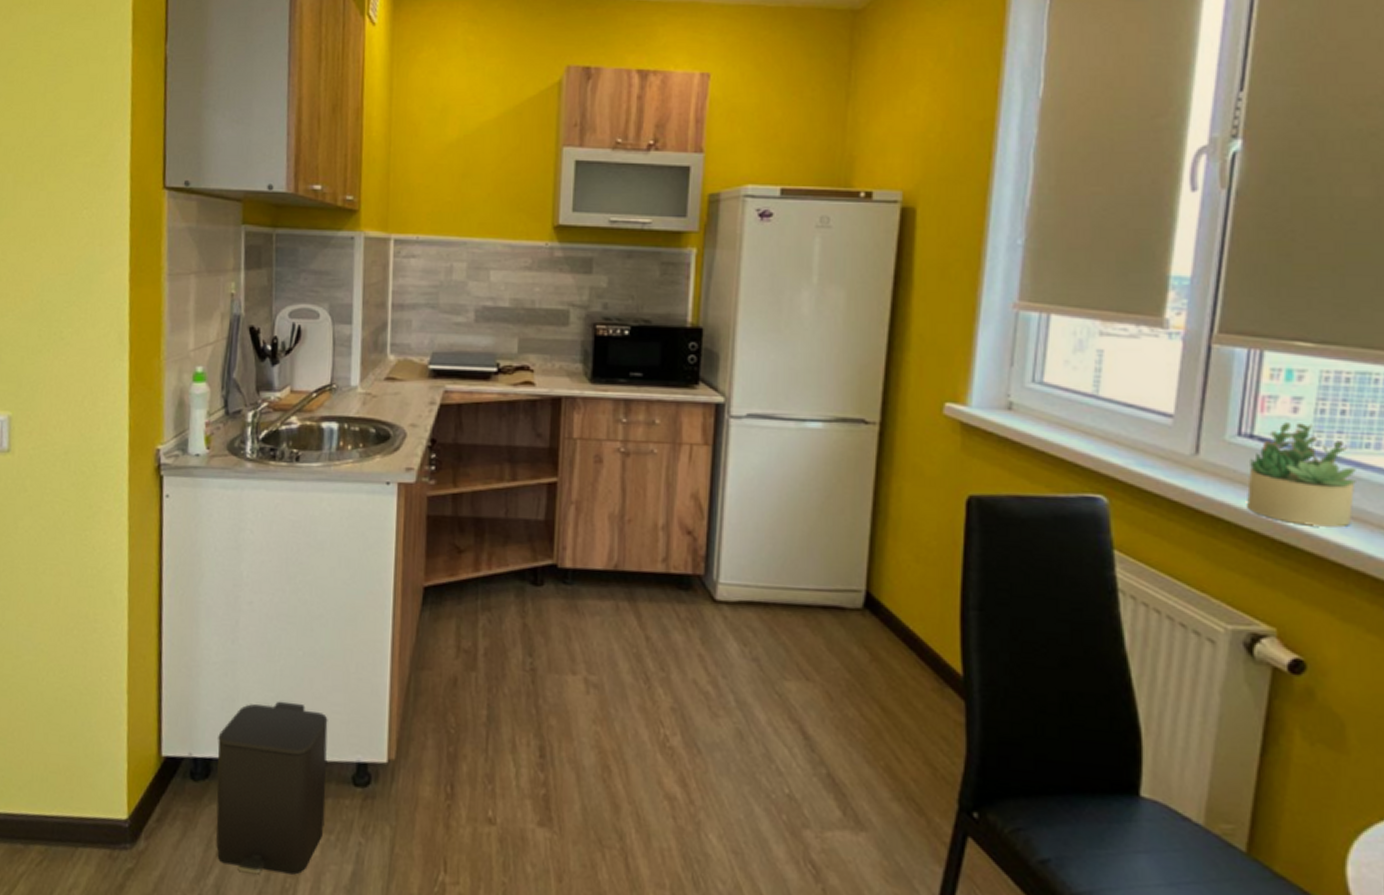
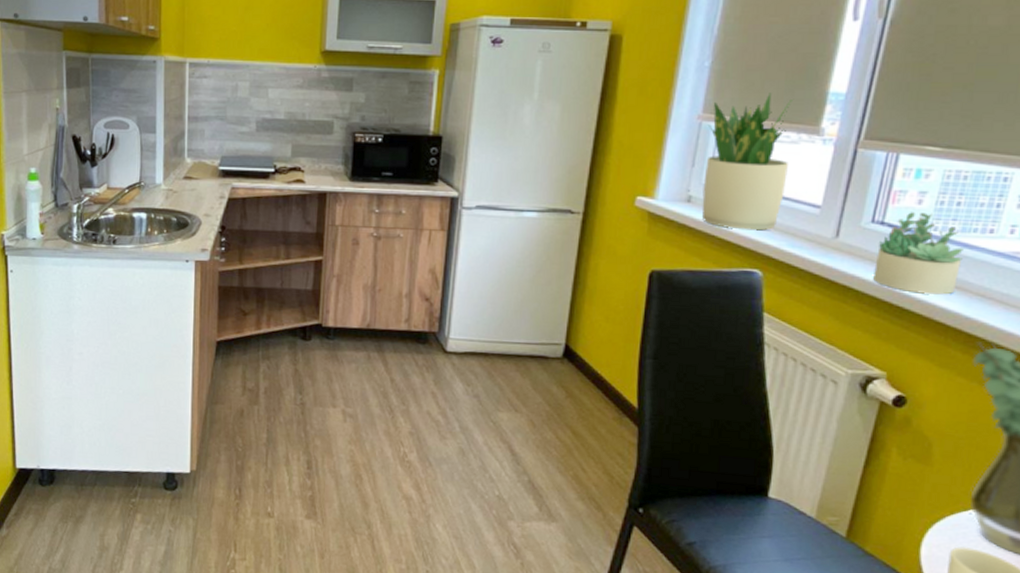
pedal bin: present [216,701,328,875] -> none [59,427,144,553]
planter: none [1025,276,1129,446] -> present [701,92,793,231]

